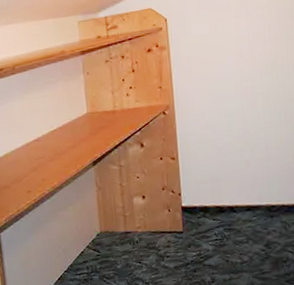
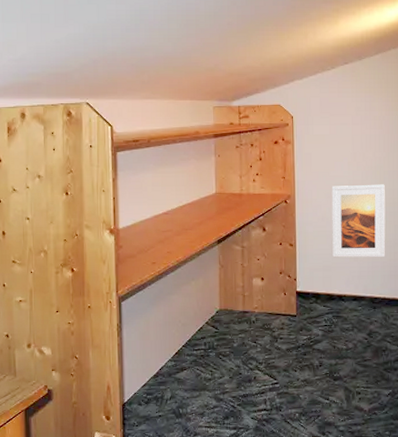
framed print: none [215,80,282,167] -> present [331,184,386,258]

